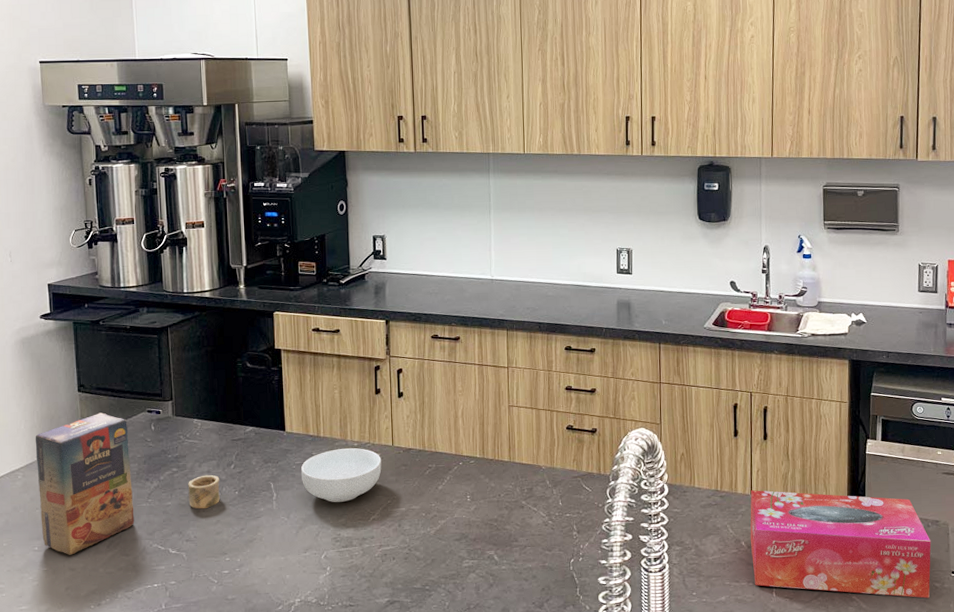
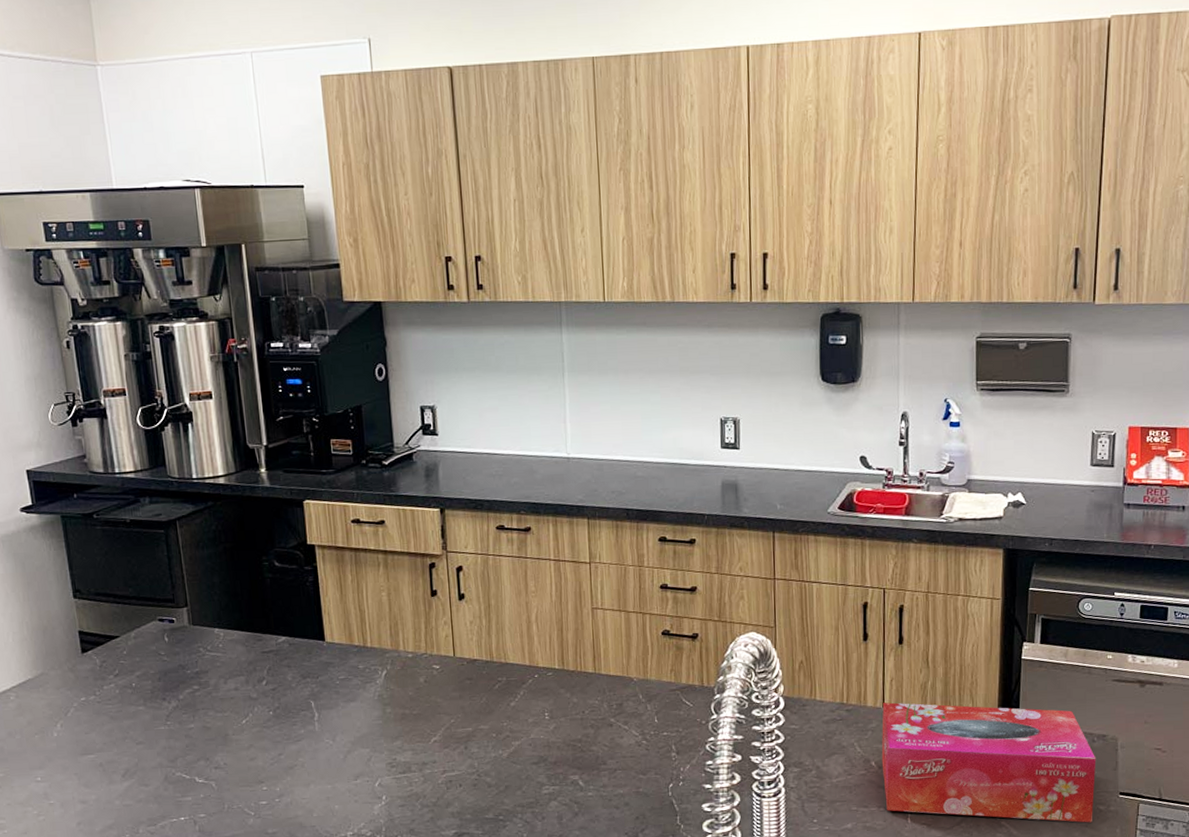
cereal box: present [35,412,220,555] -> none [26,622,252,786]
cereal bowl: present [300,448,382,502] -> none [345,660,442,722]

